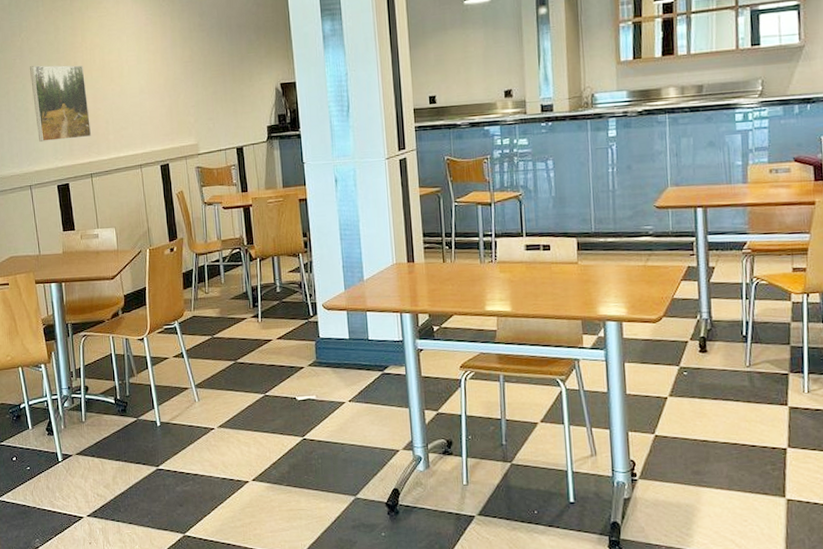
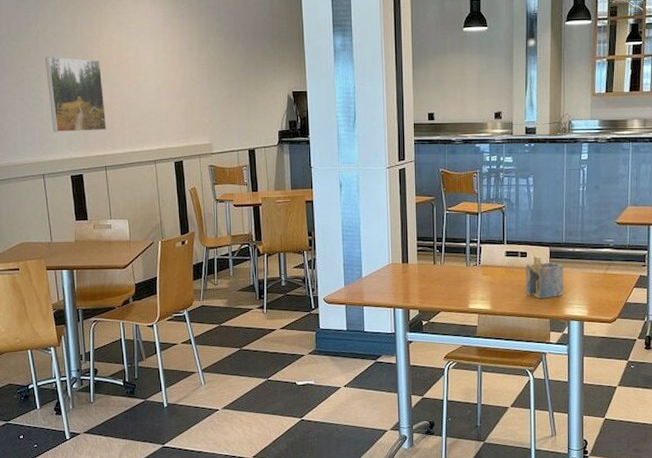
napkin holder: none [550,248,597,297] -> present [526,256,564,299]

